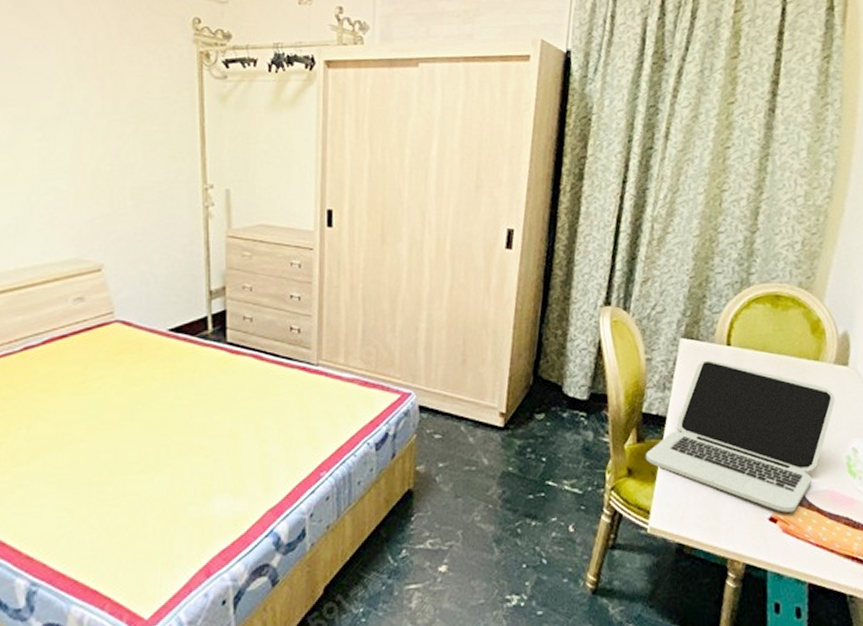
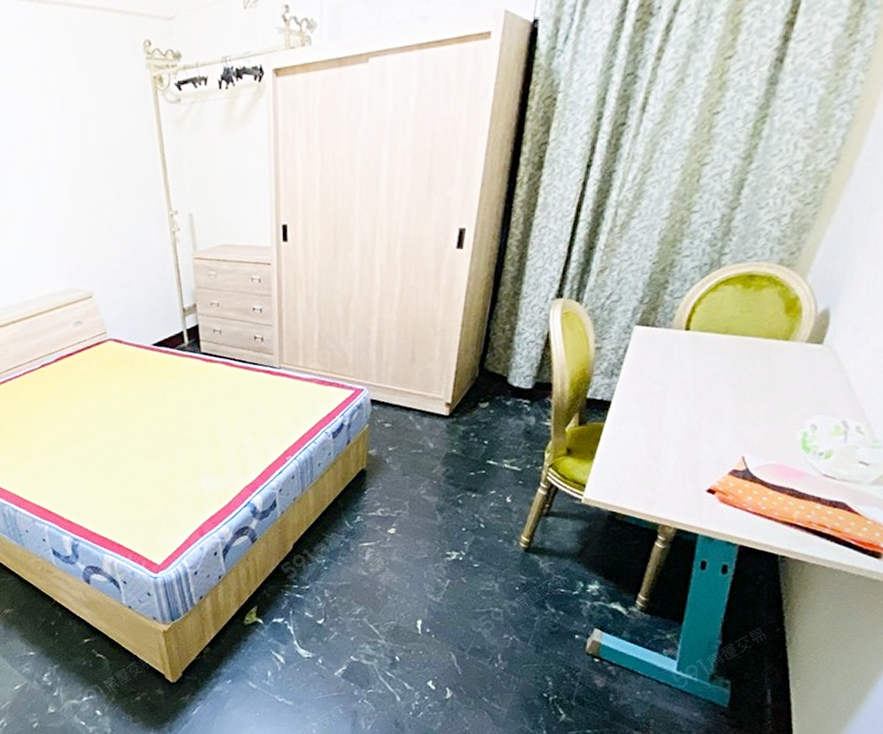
laptop: present [645,360,835,512] -> none [585,345,800,485]

